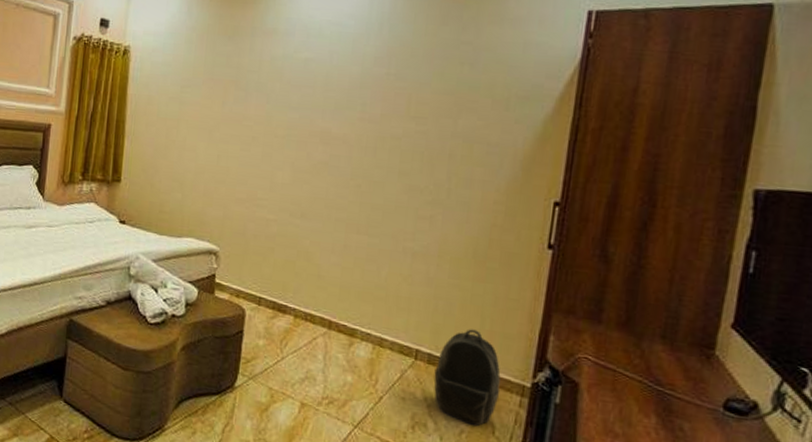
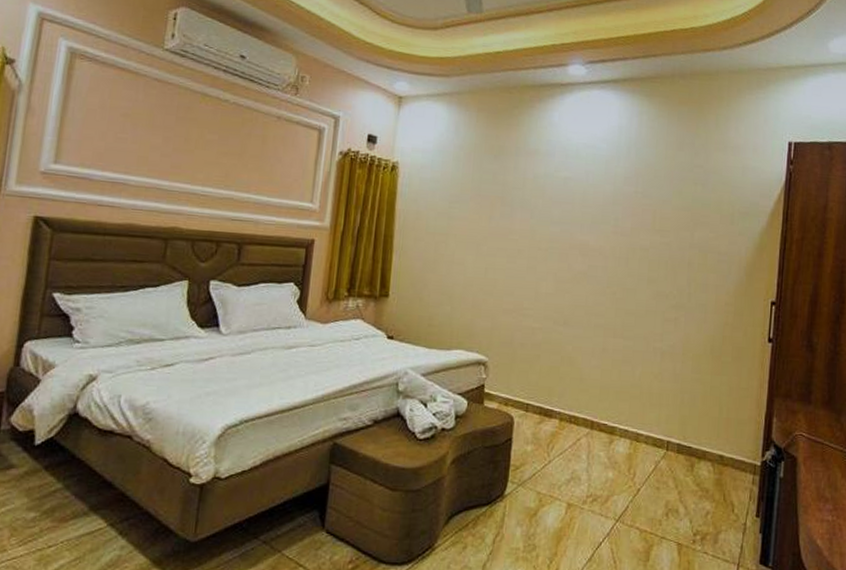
backpack: present [433,329,501,426] -> none [683,418,737,505]

